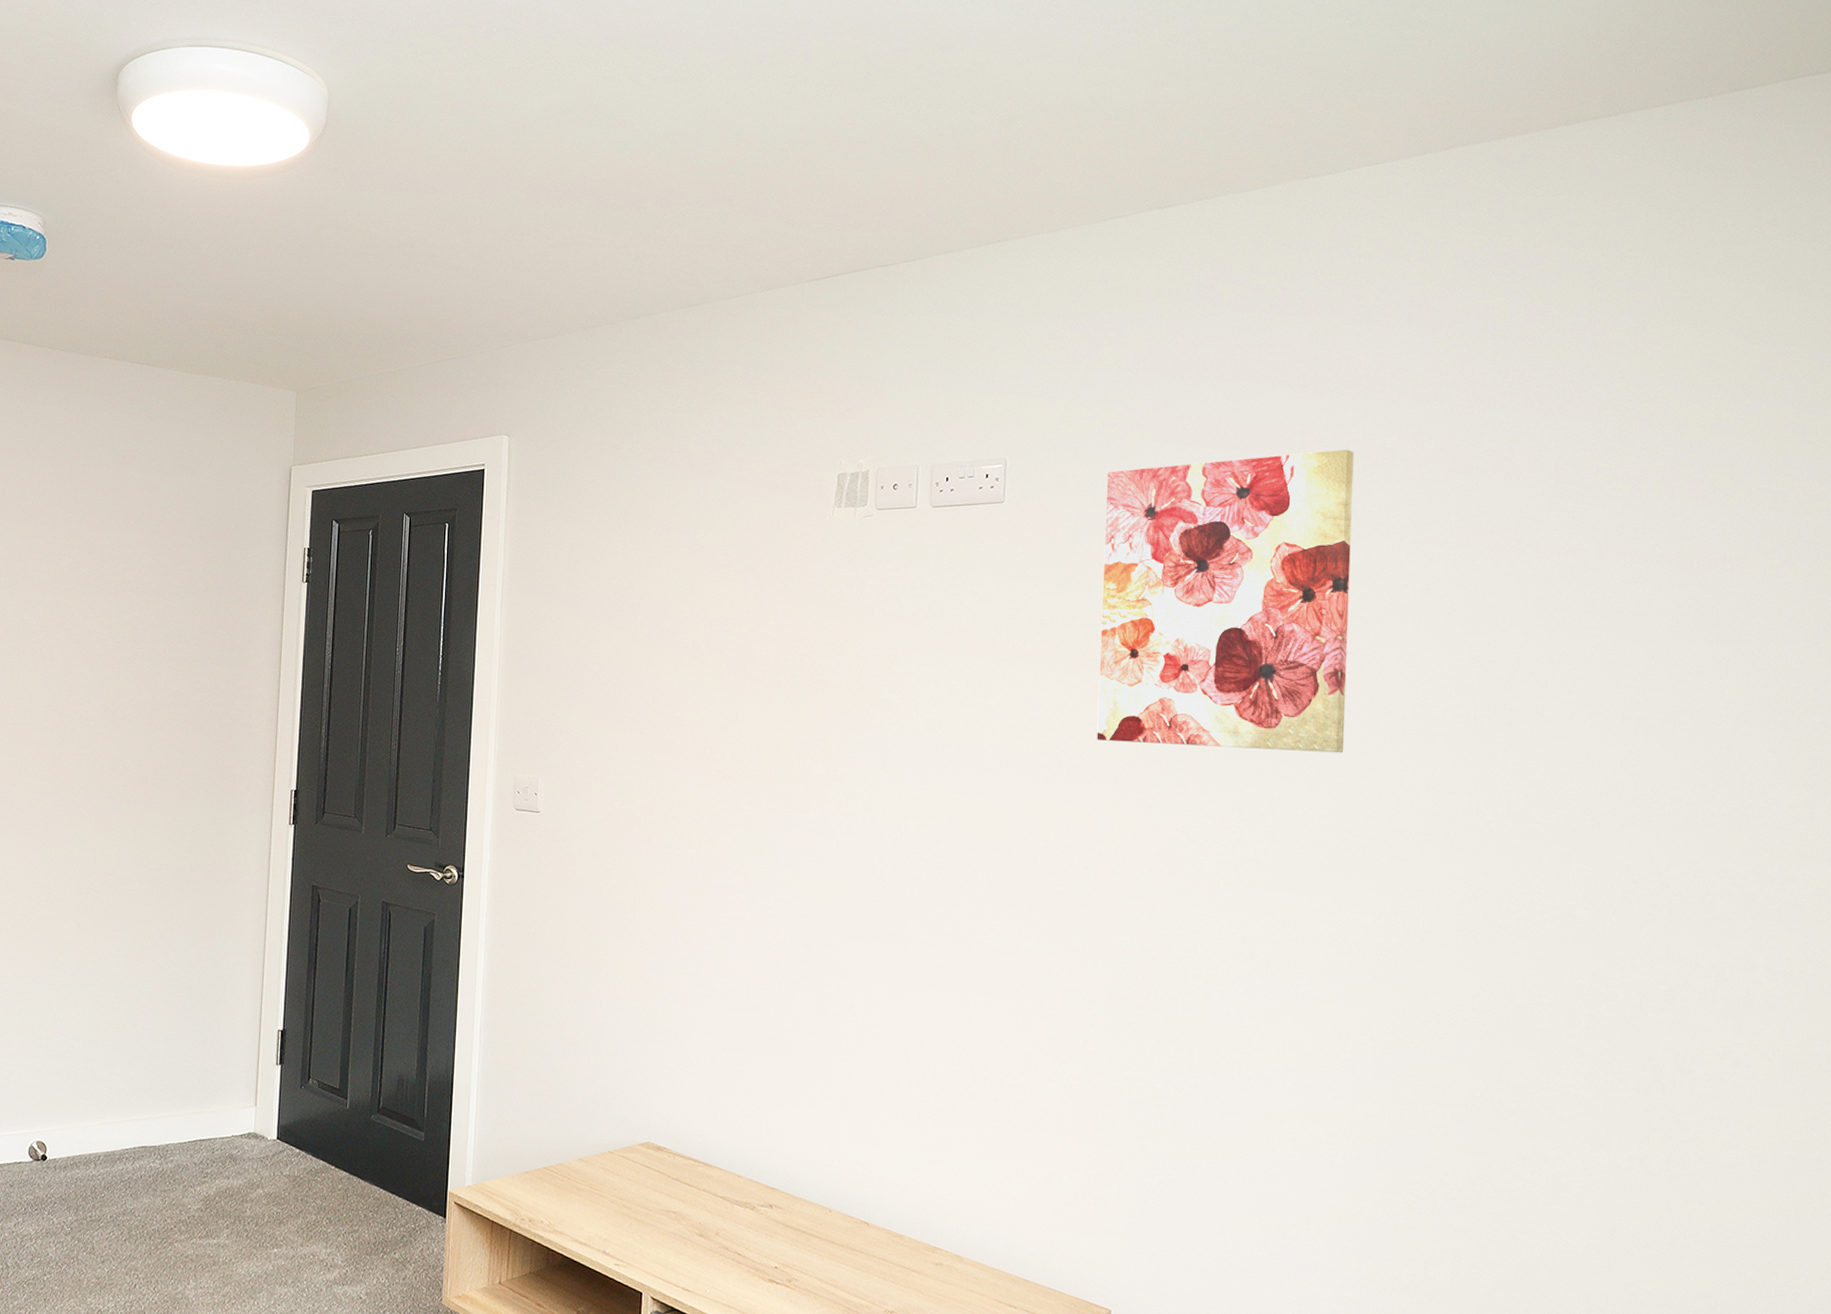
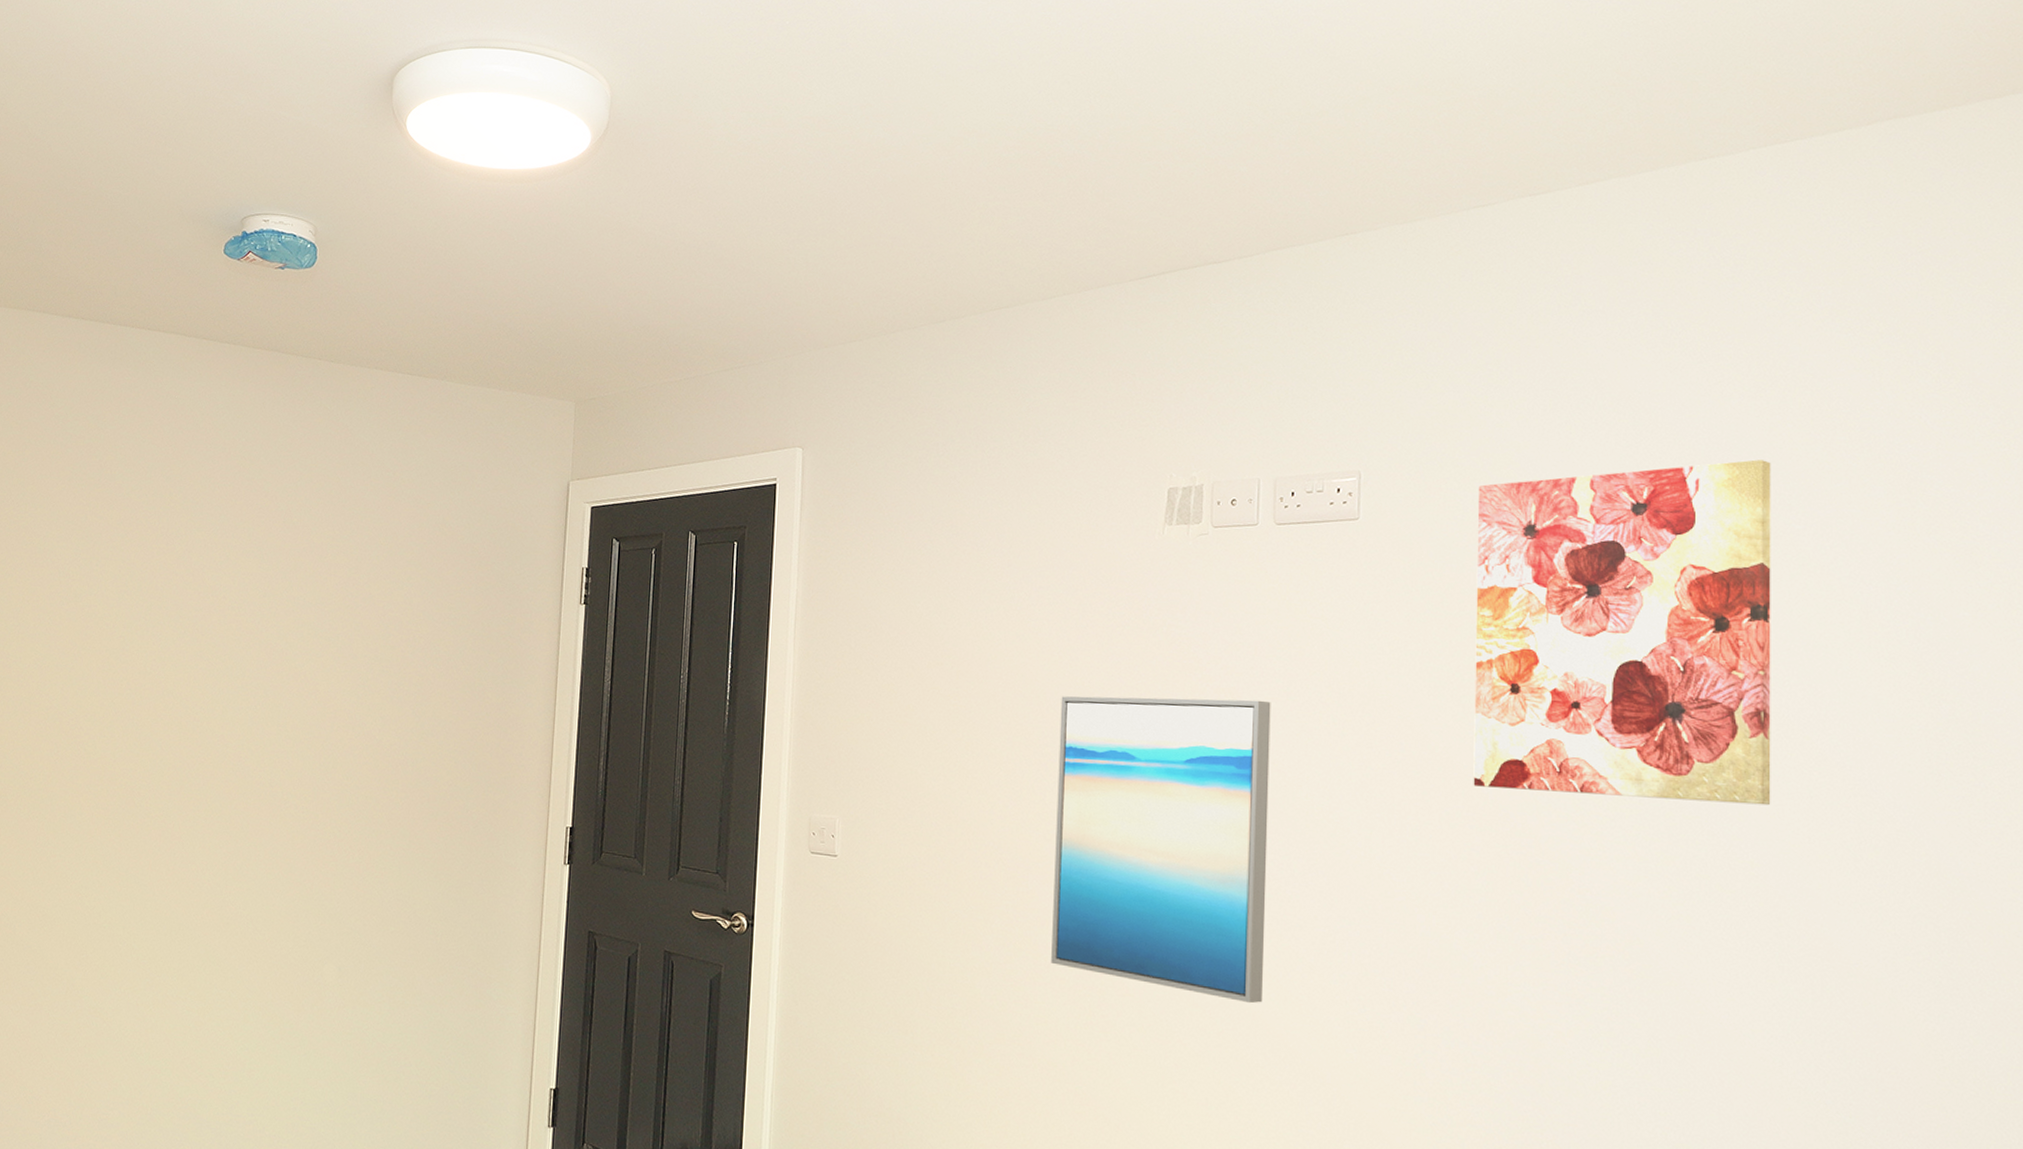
wall art: none [730,664,925,936] -> present [1051,696,1271,1004]

